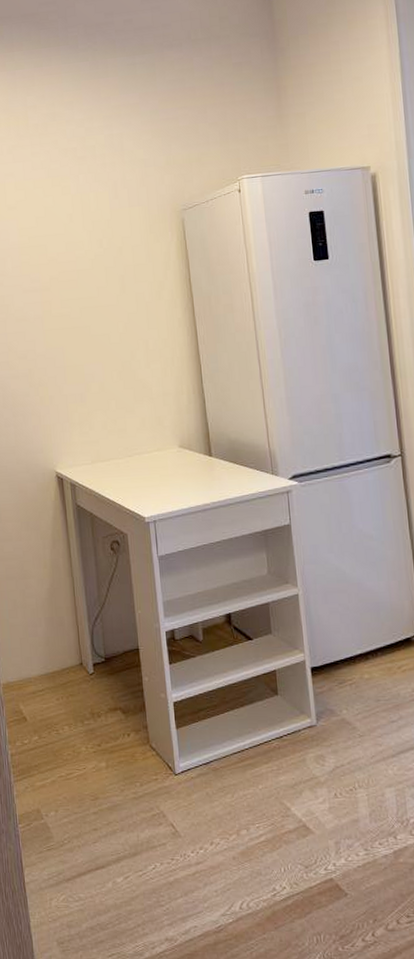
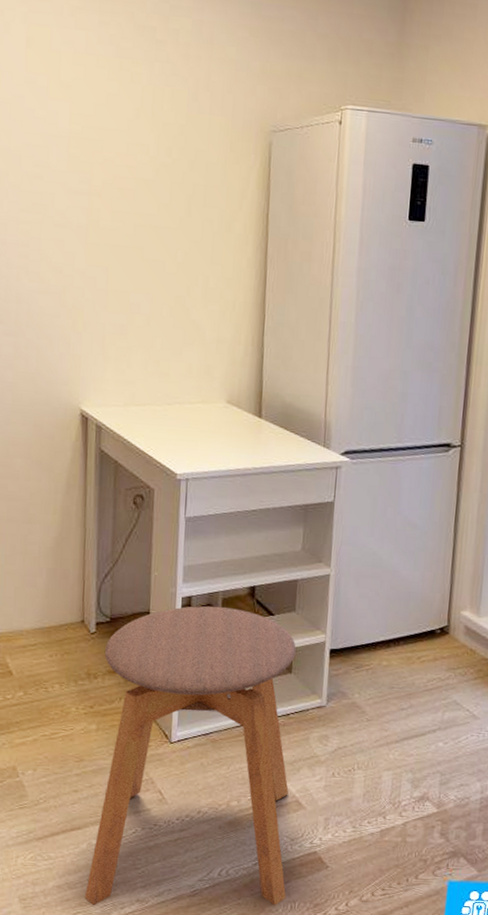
stool: none [103,636,311,947] -> present [85,606,296,906]

